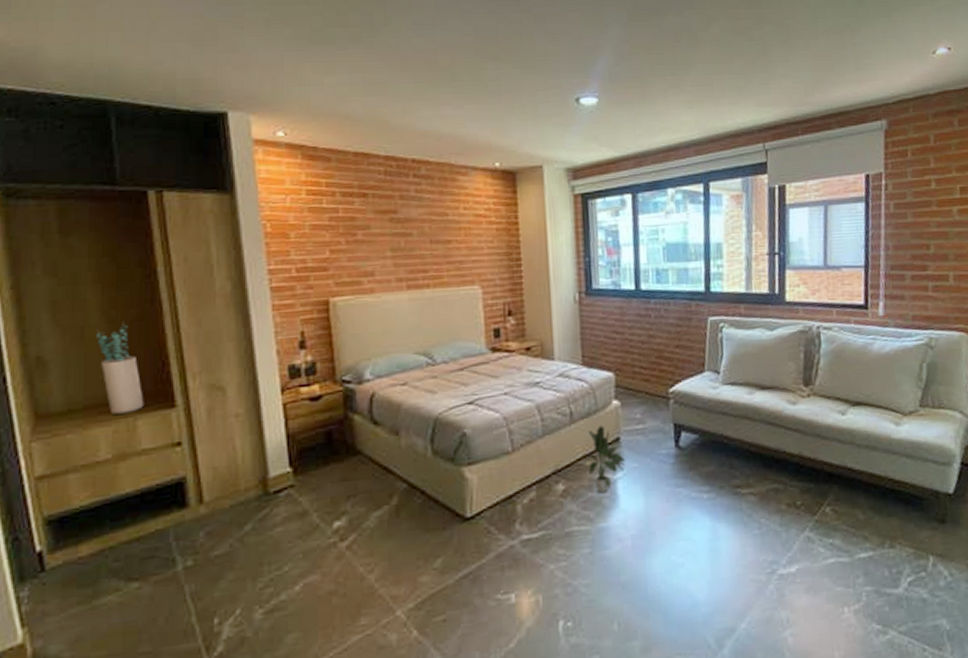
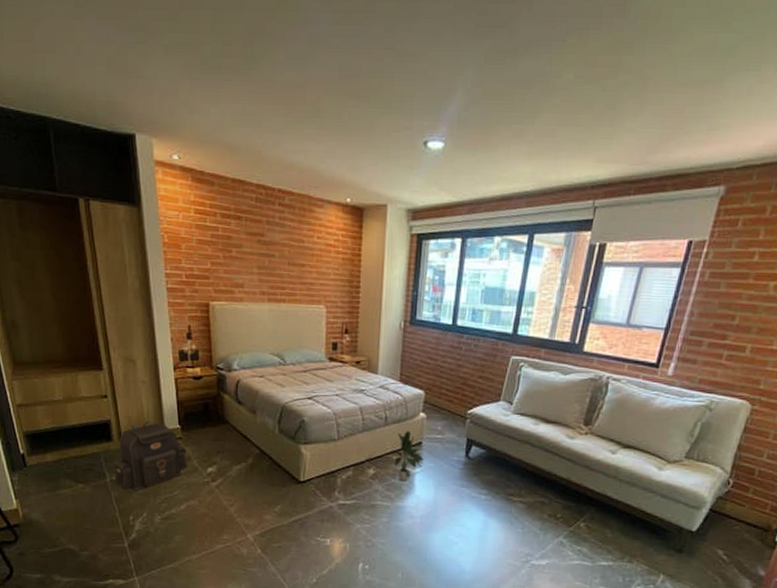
vase: present [96,321,144,414] -> none [49,301,82,370]
backpack: none [190,467,304,577] -> present [114,420,188,491]

